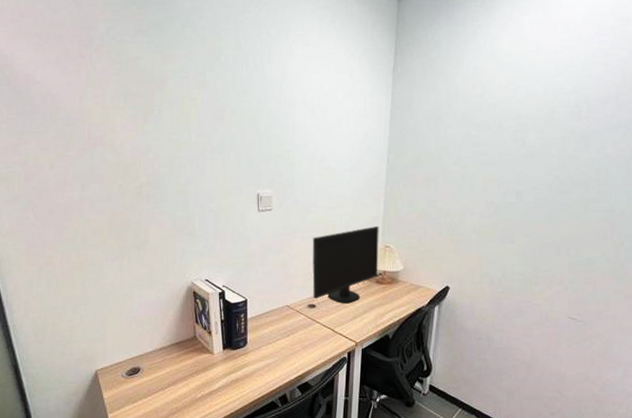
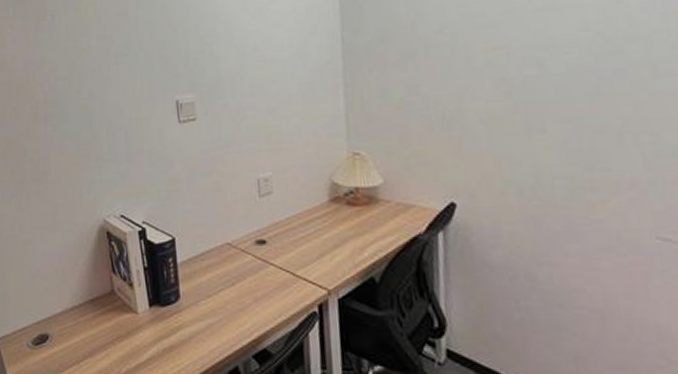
monitor: present [312,225,379,304] -> none [252,126,349,236]

